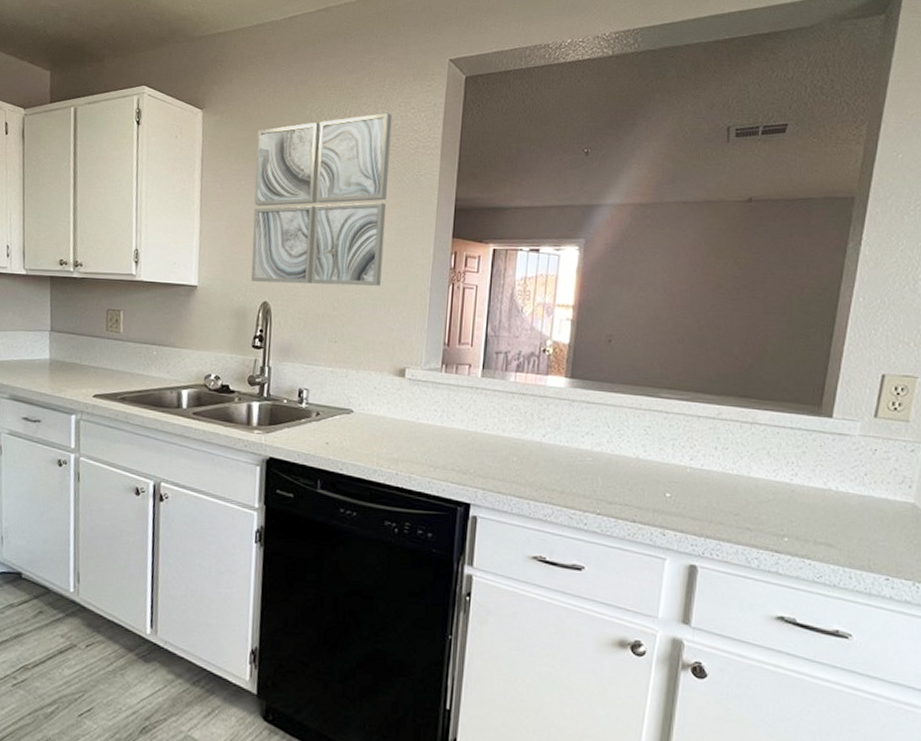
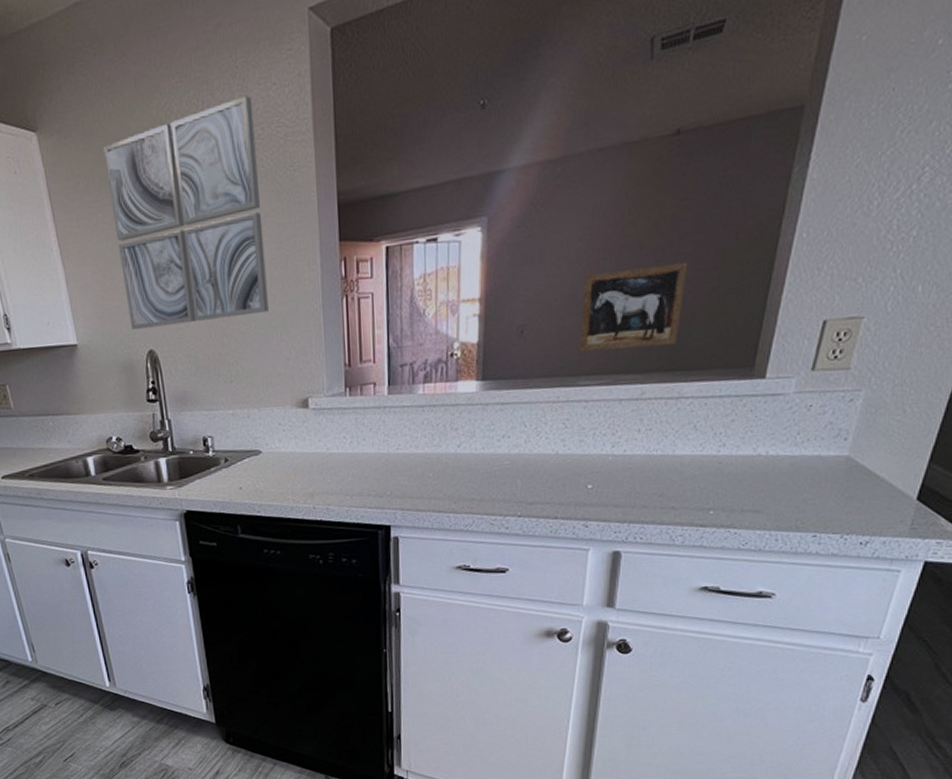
wall art: none [661,300,760,375] -> present [579,261,688,352]

